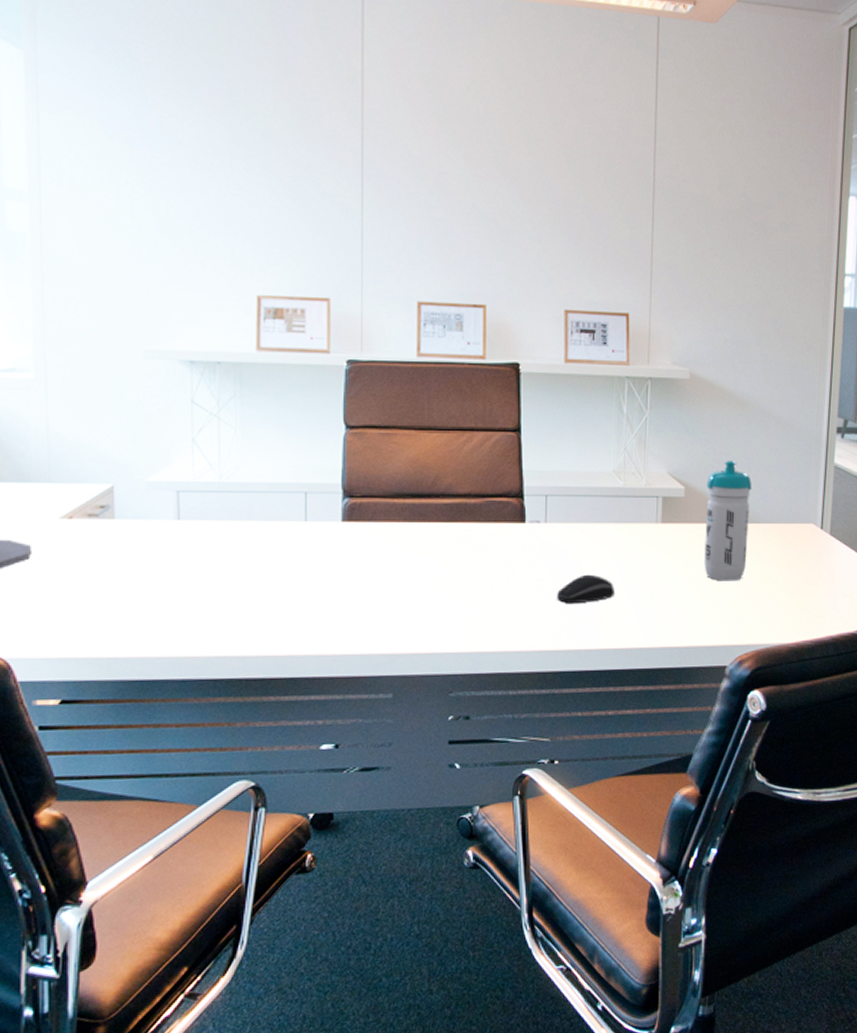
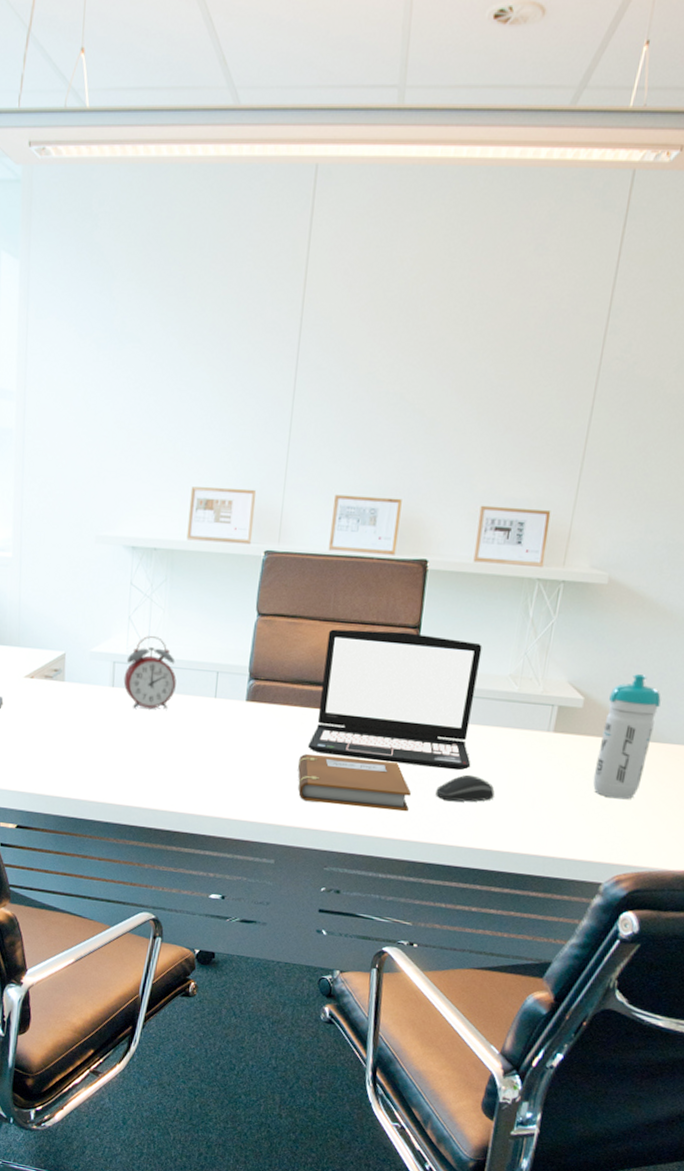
alarm clock: none [191,459,257,542] -> present [123,636,176,709]
notebook: none [409,571,533,624] -> present [298,754,412,812]
laptop: none [416,436,588,572] -> present [307,629,482,771]

